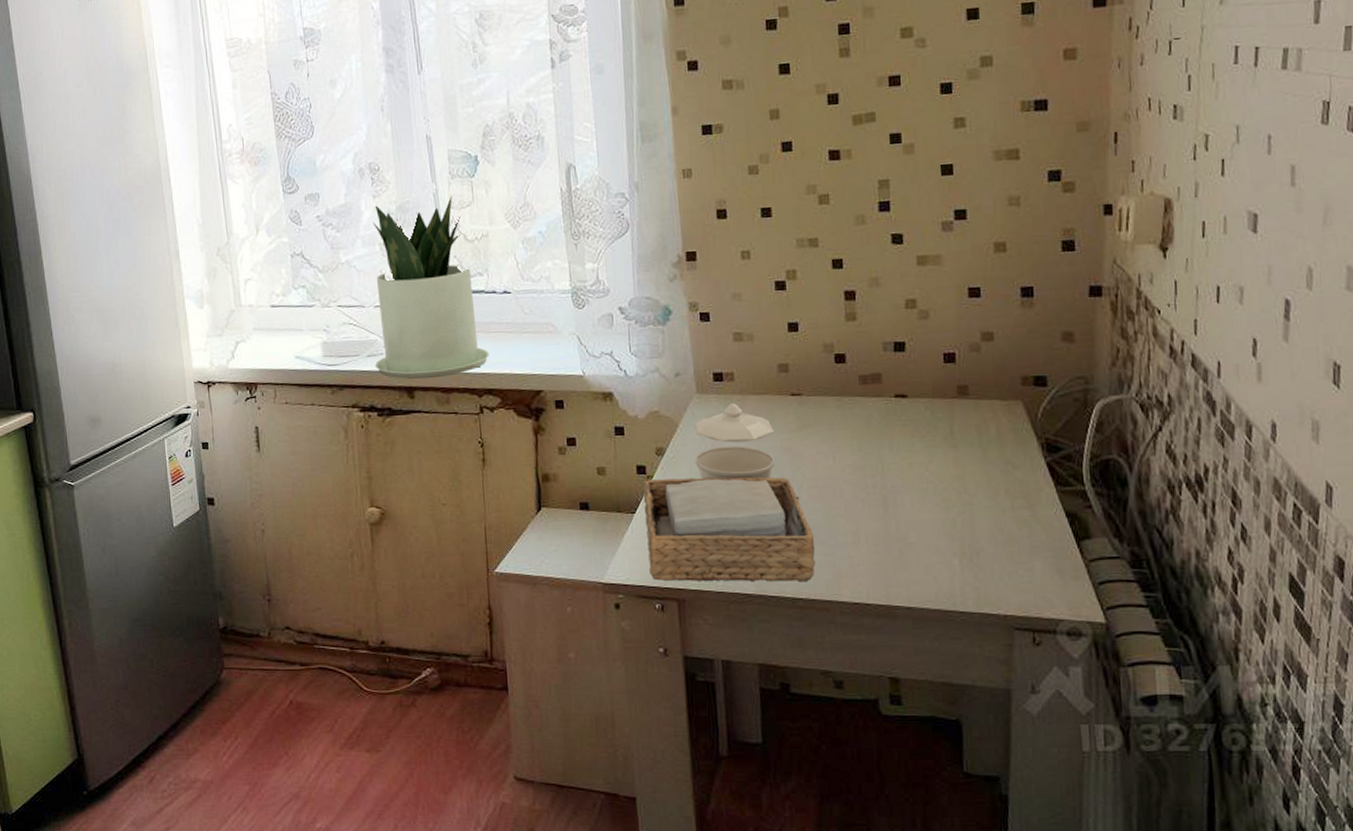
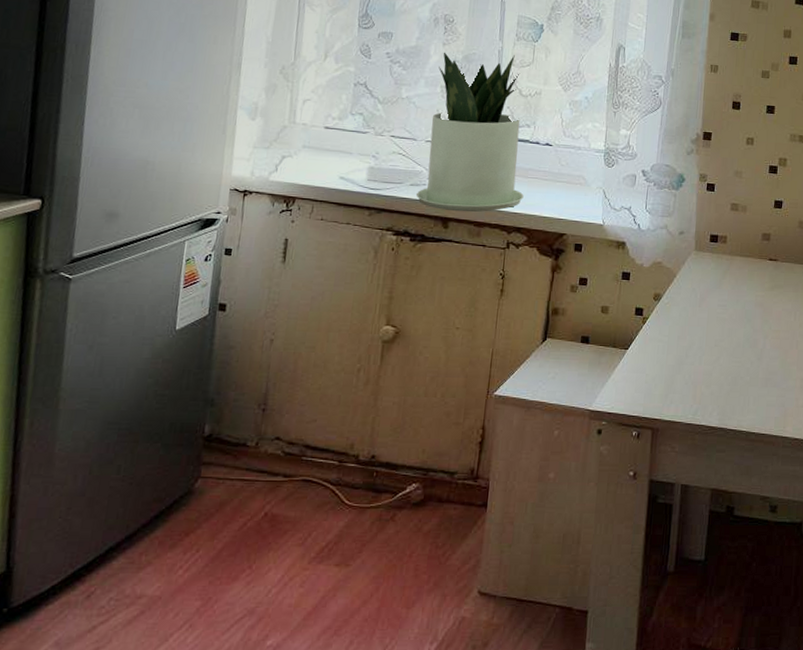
napkin holder: present [643,476,815,582] -> none [632,321,771,418]
sugar bowl: present [694,403,776,480] -> none [684,262,752,328]

